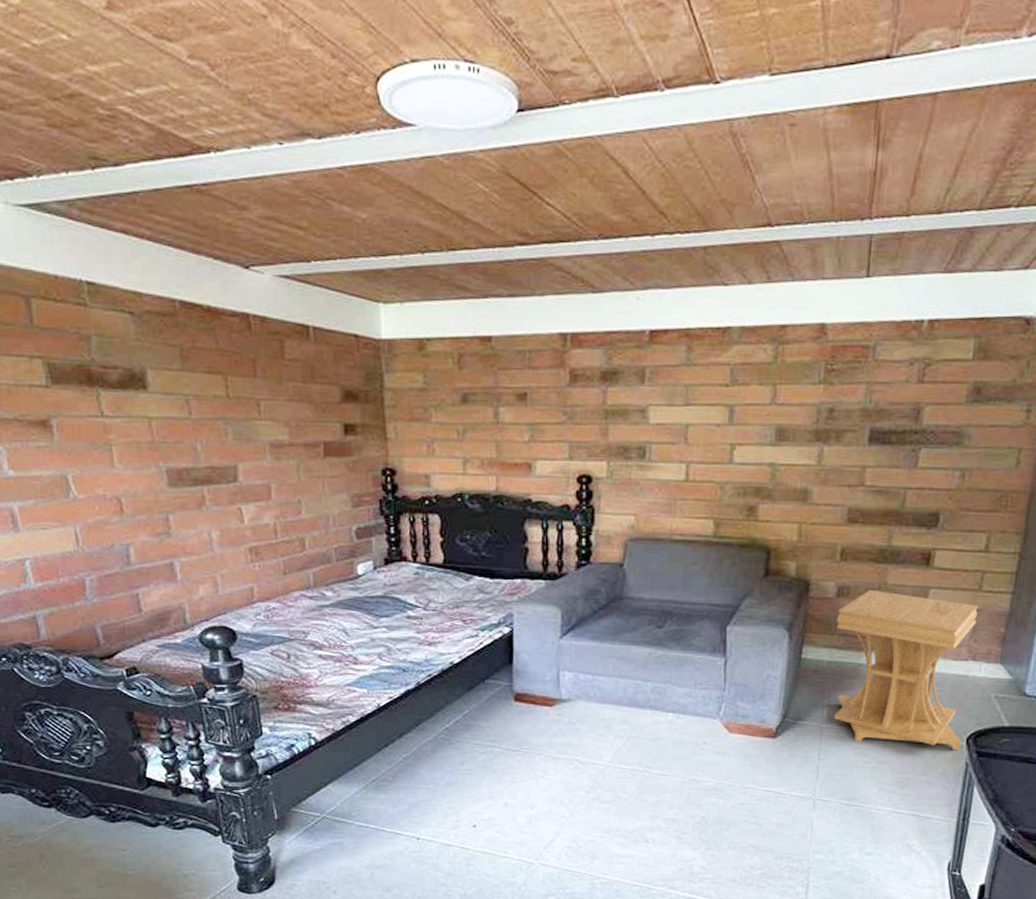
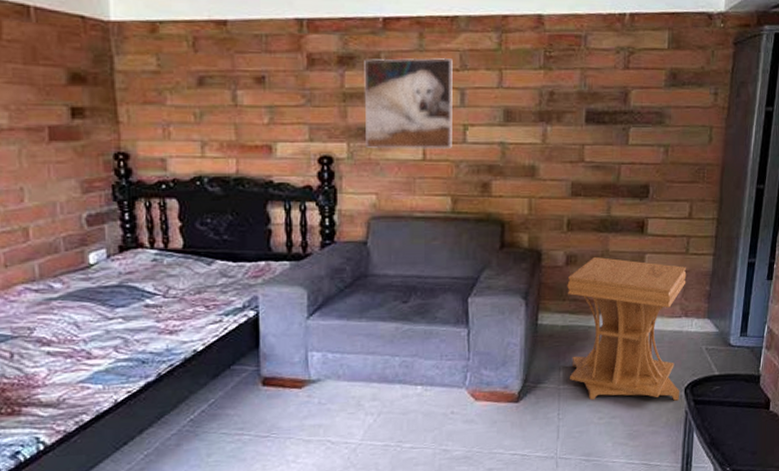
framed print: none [625,372,723,470] -> present [364,57,453,150]

